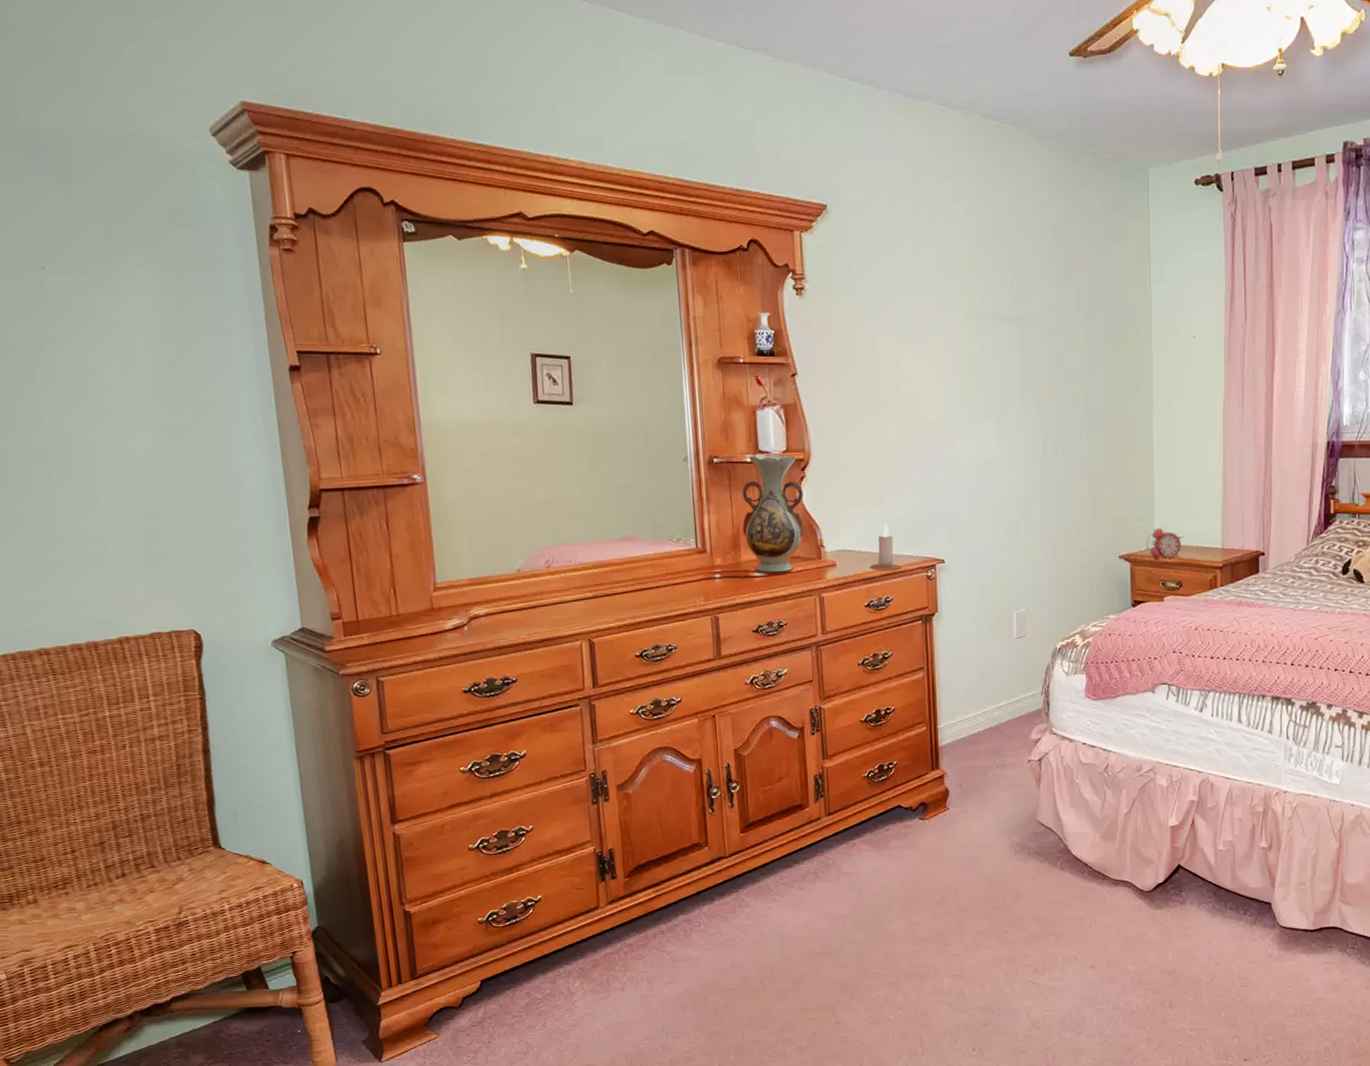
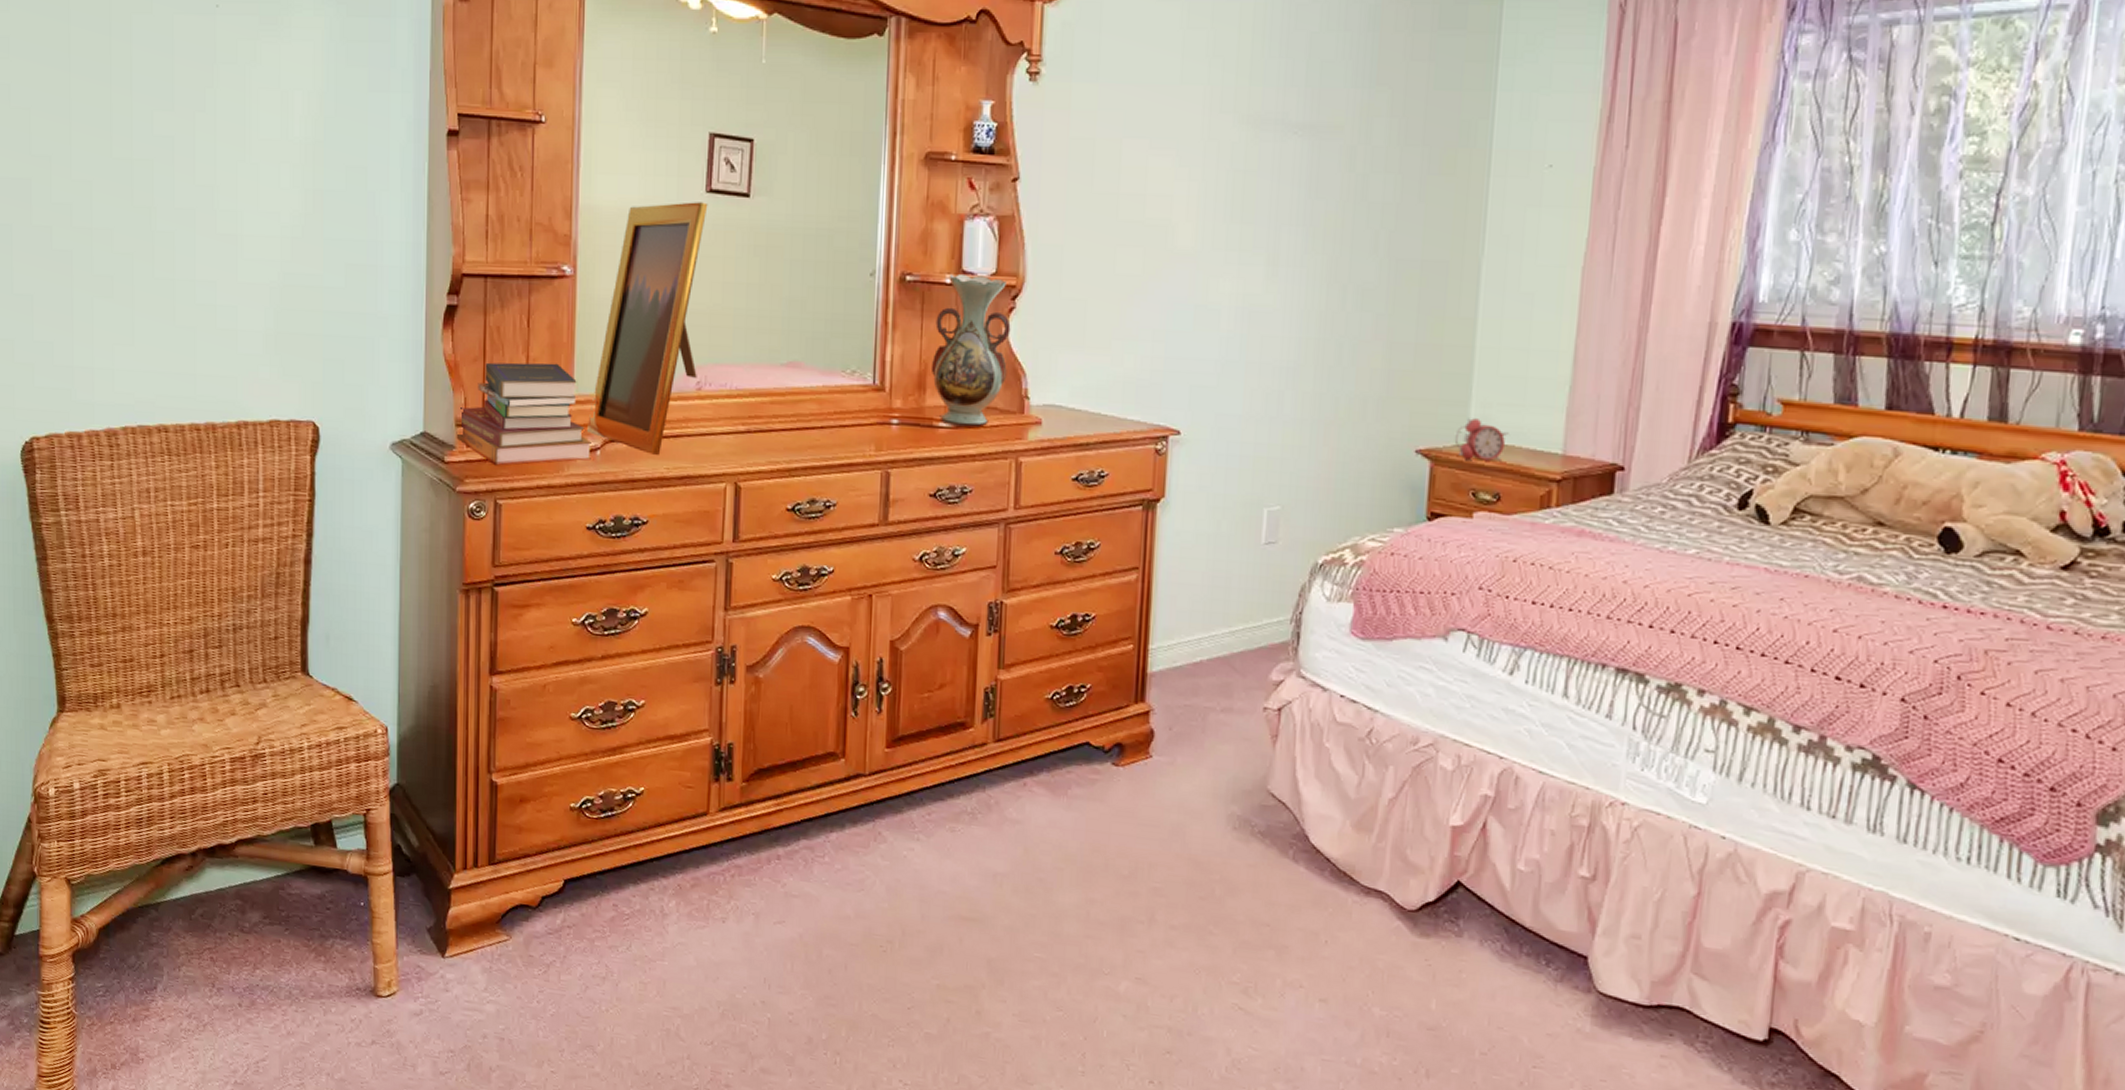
books: none [334,557,460,649] -> present [457,362,592,466]
picture frame: none [453,412,545,626] -> present [587,202,708,456]
candle: present [870,523,902,571] -> none [1084,377,1125,438]

